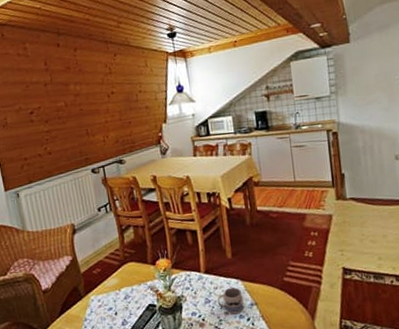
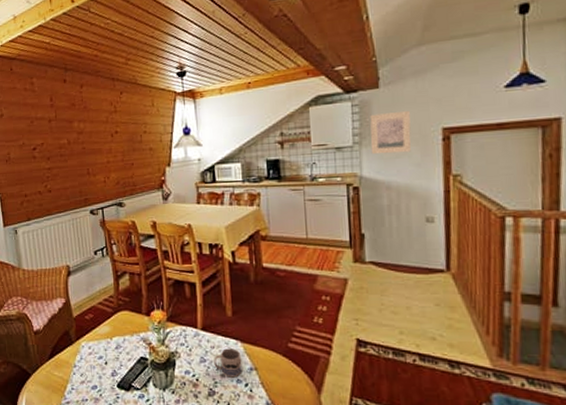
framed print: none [343,61,380,103] -> present [370,110,412,155]

